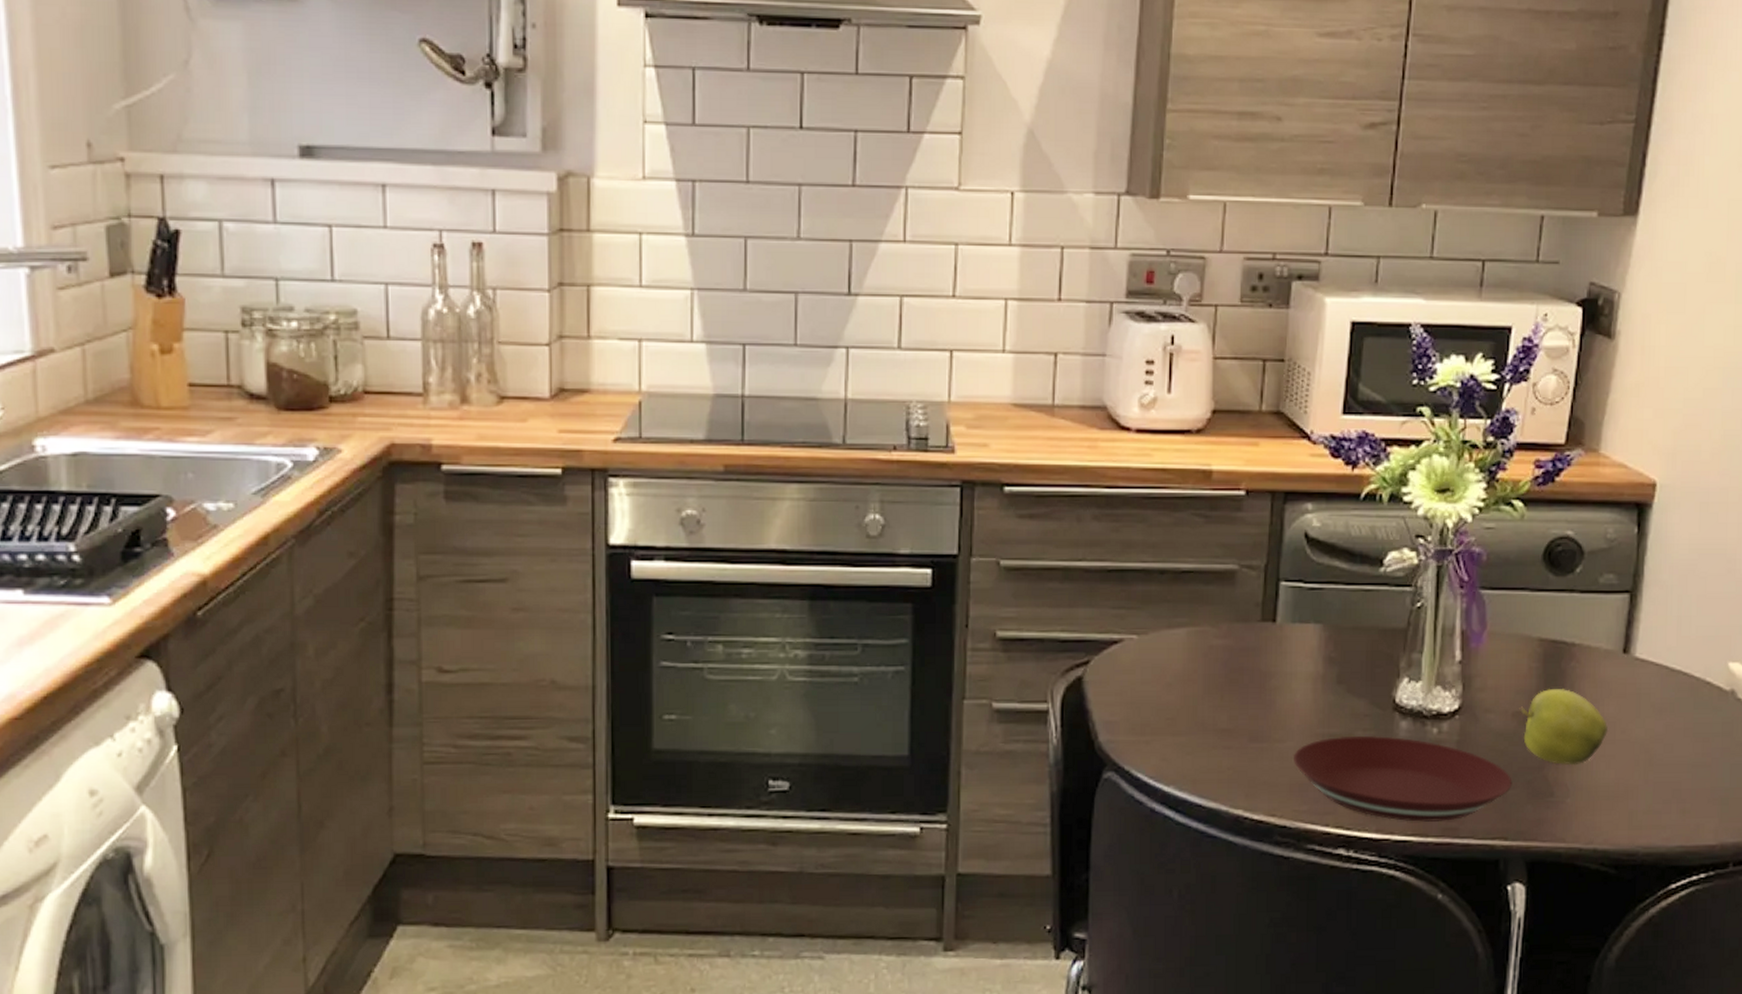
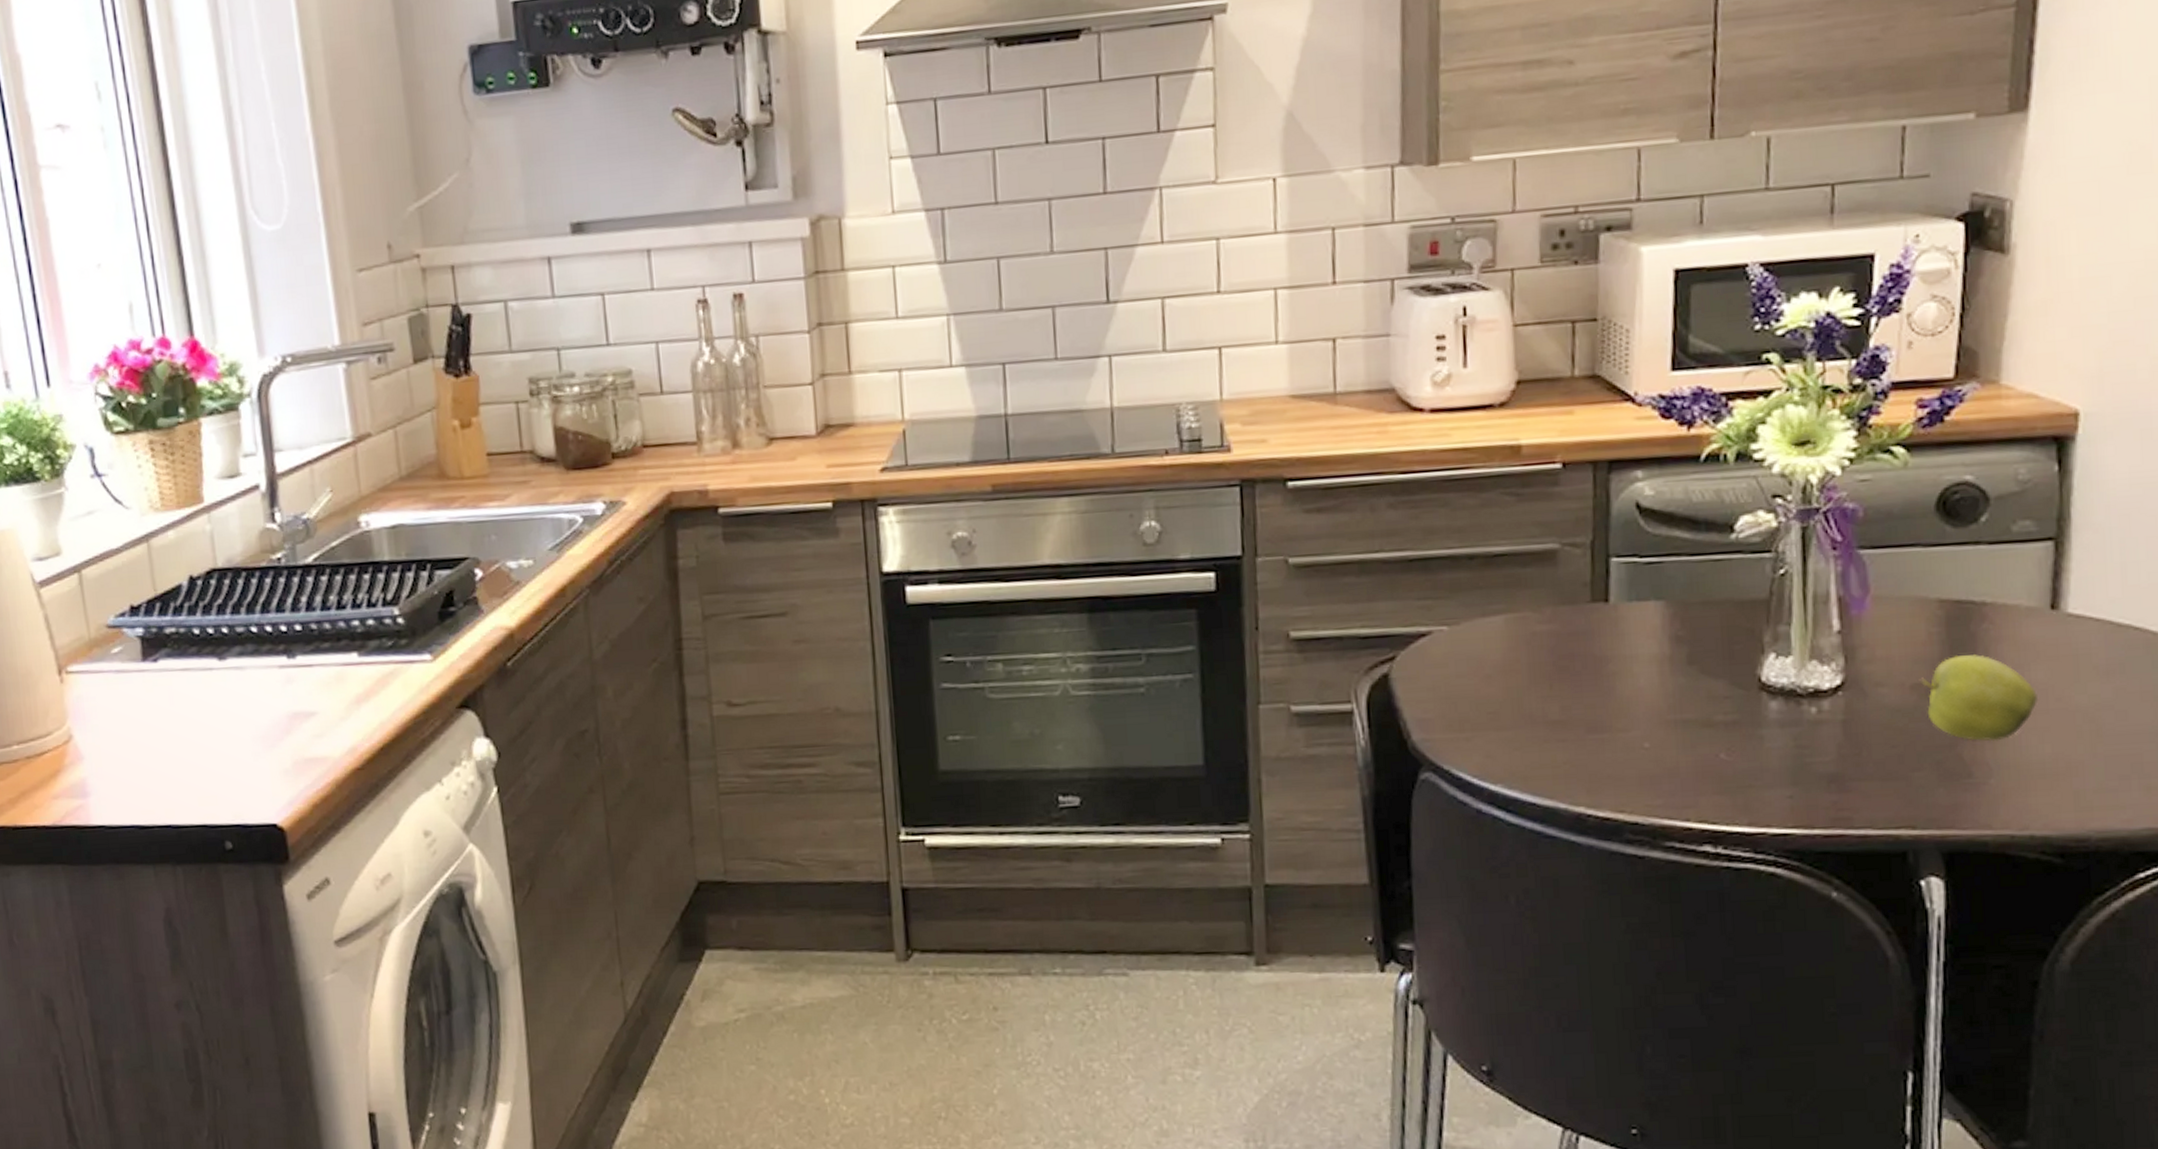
plate: present [1292,735,1512,822] -> none [1640,718,1917,813]

